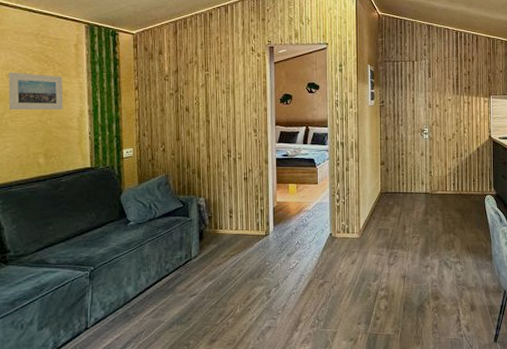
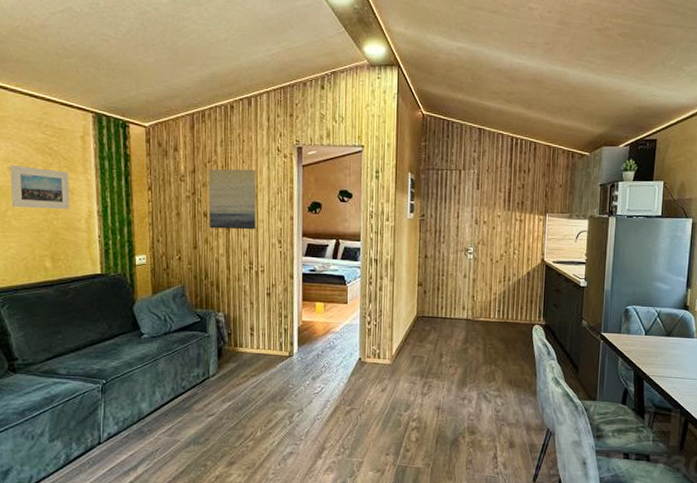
wall art: none [189,68,233,122] -> present [208,168,256,230]

